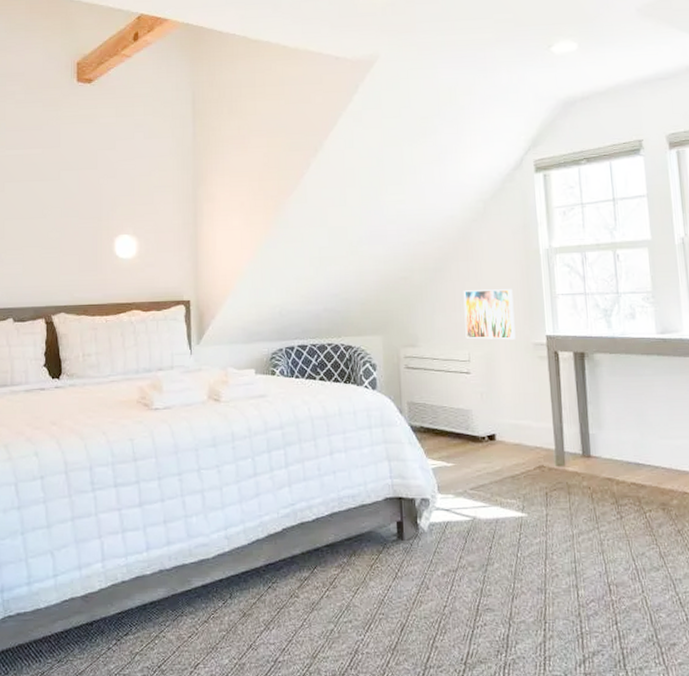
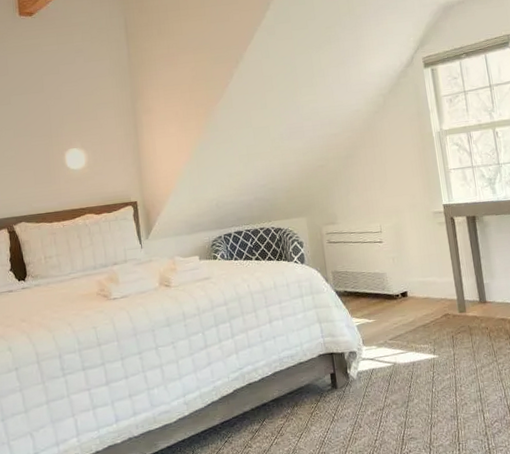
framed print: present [463,289,516,340] -> none [371,168,418,213]

